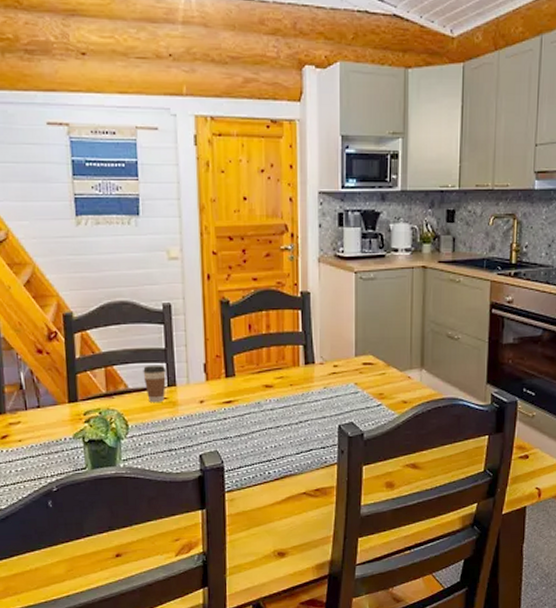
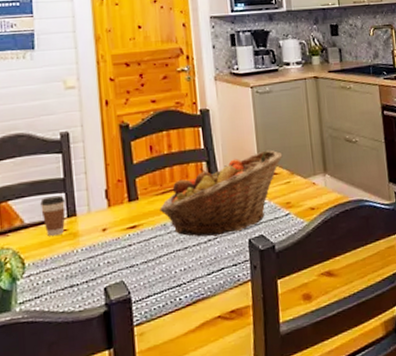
fruit basket: none [255,339,381,419] -> present [159,150,283,237]

